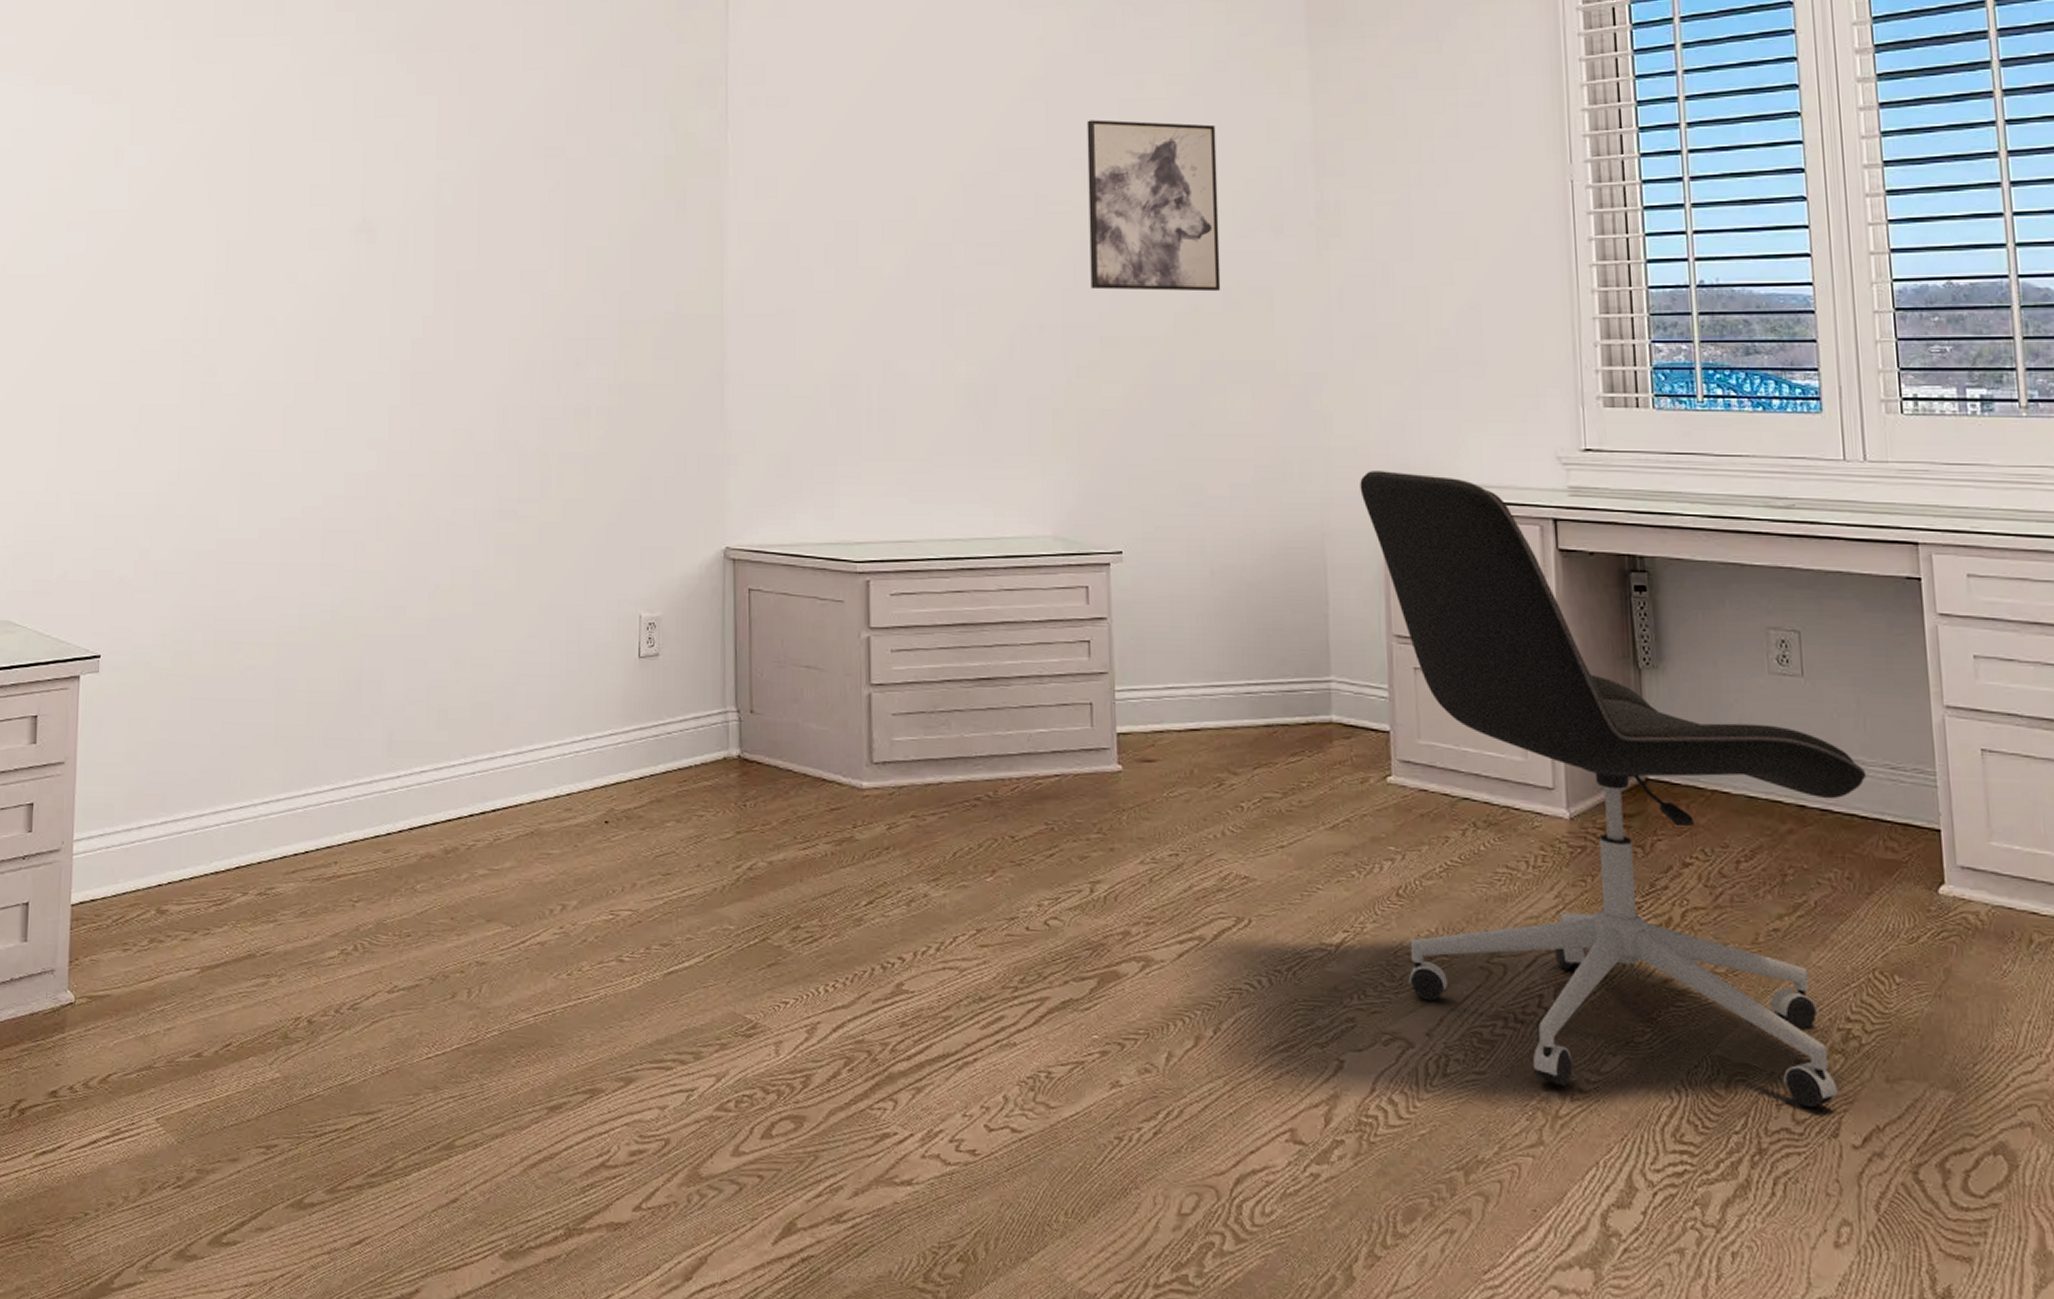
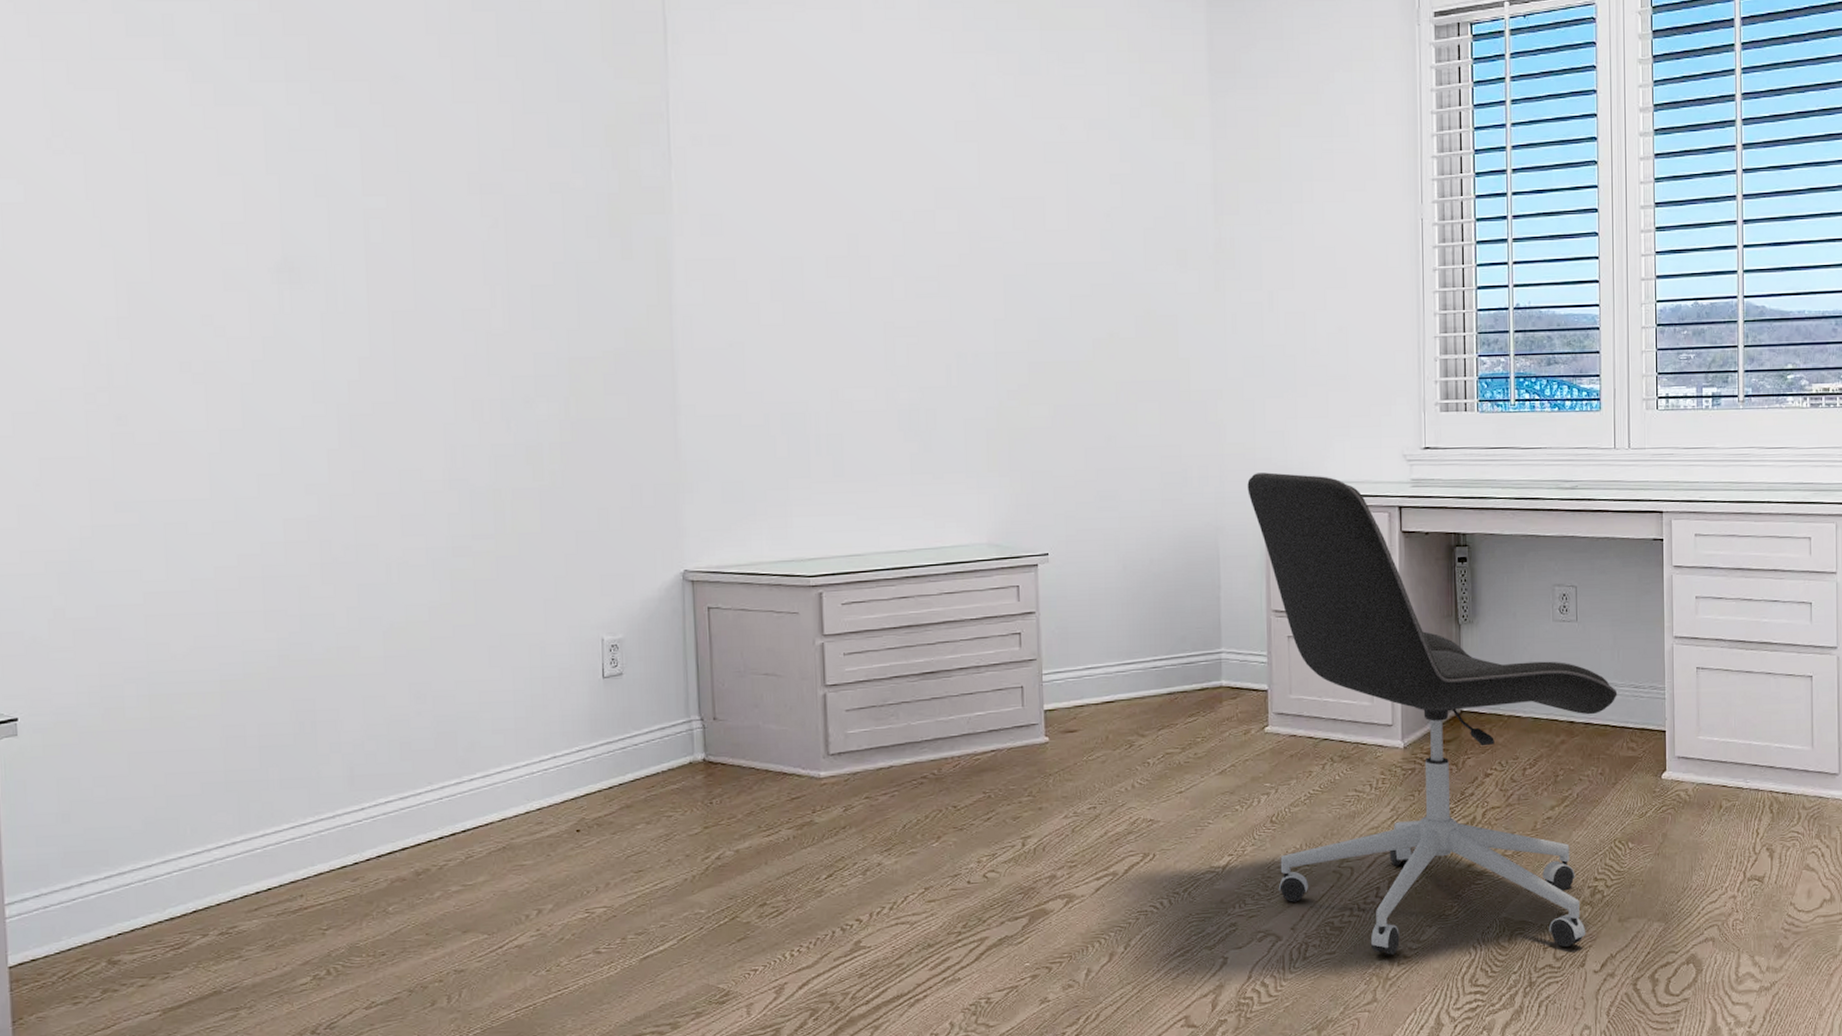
wall art: present [1086,120,1221,292] -> none [1015,161,1134,320]

